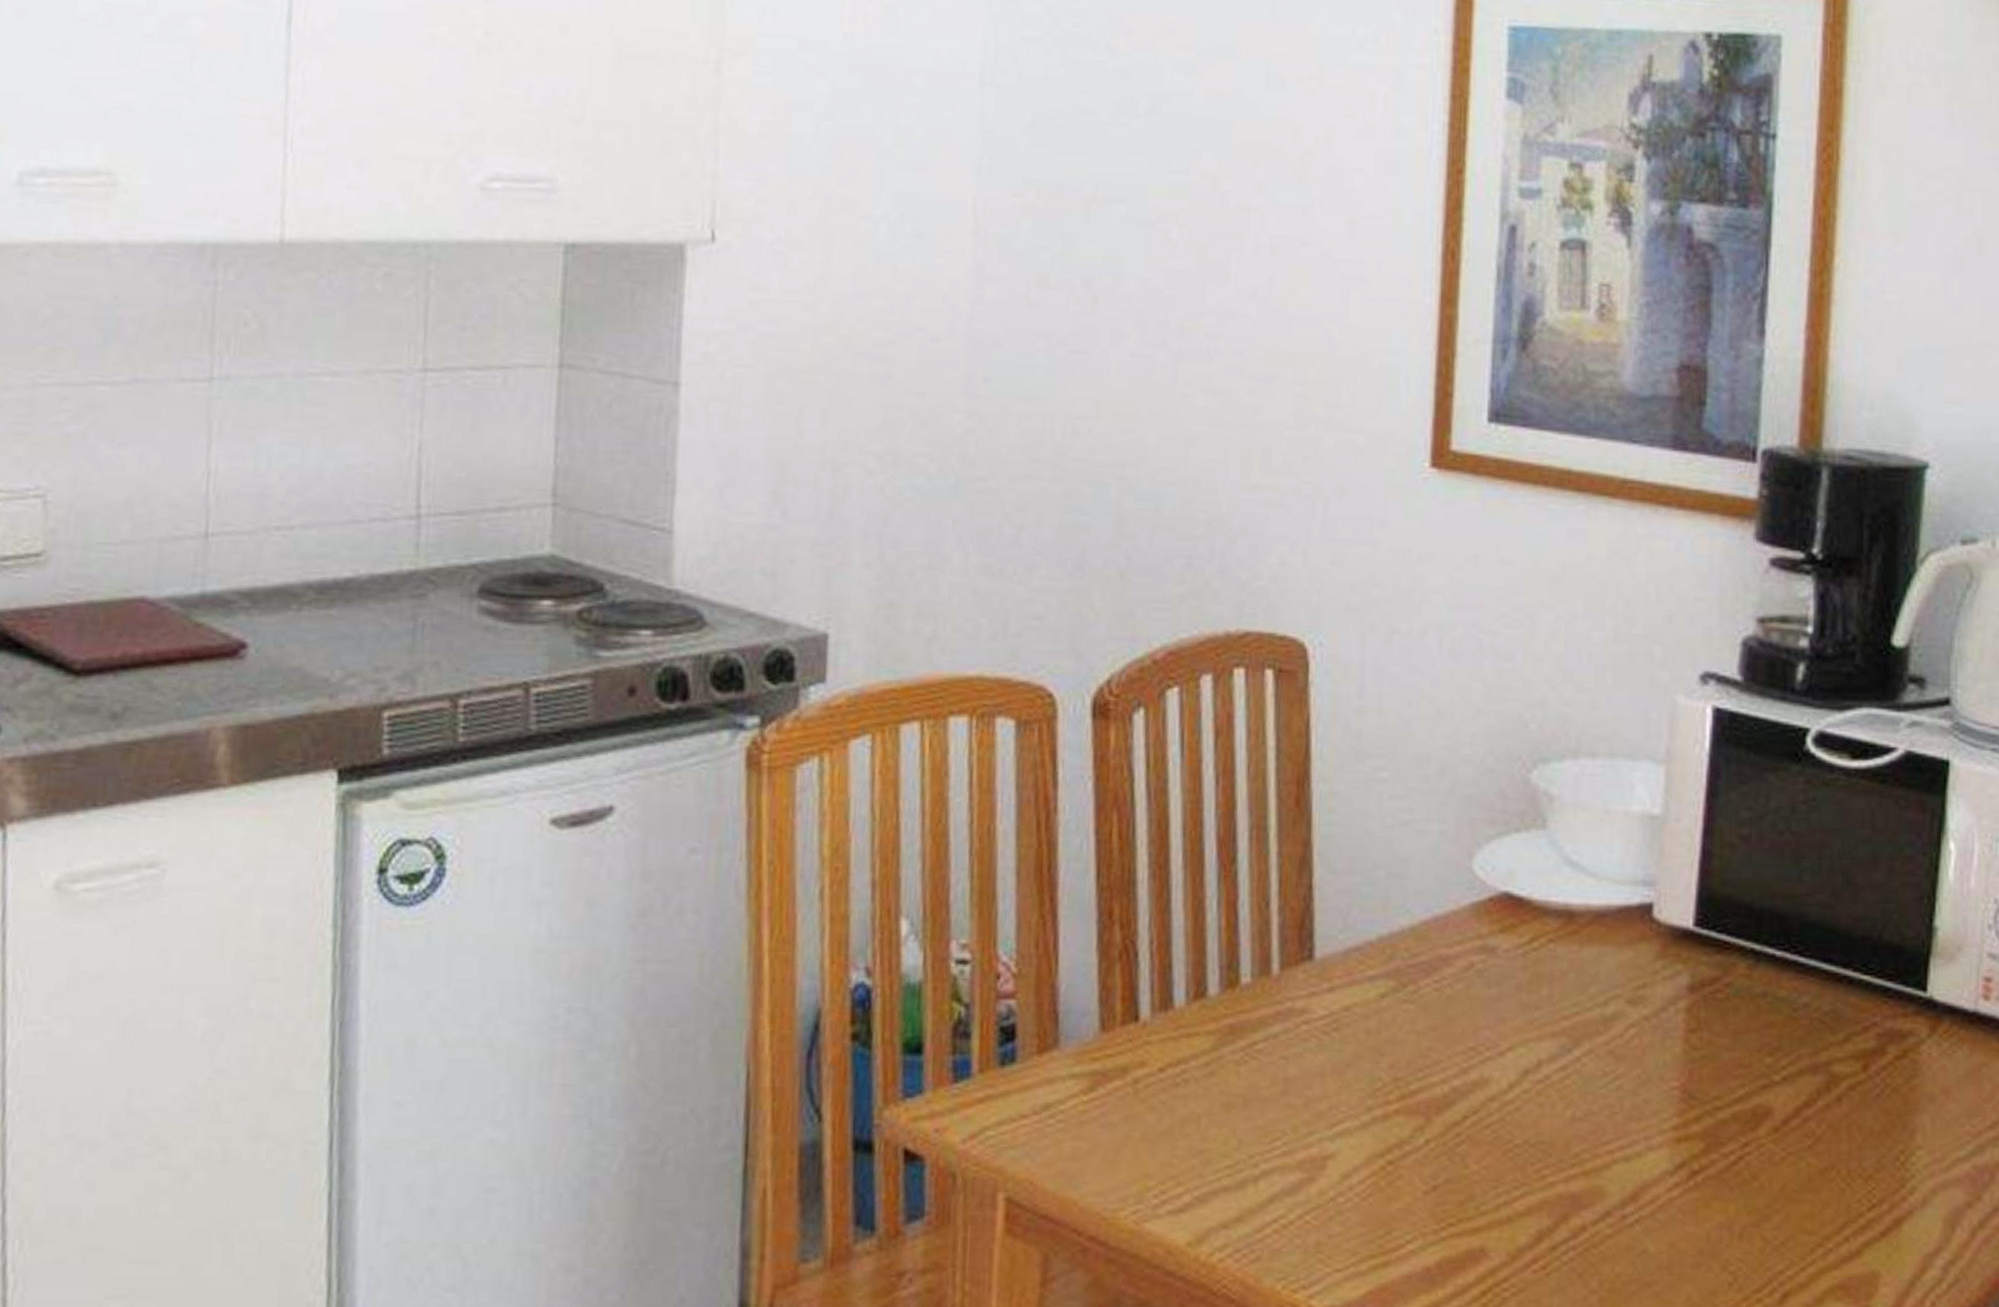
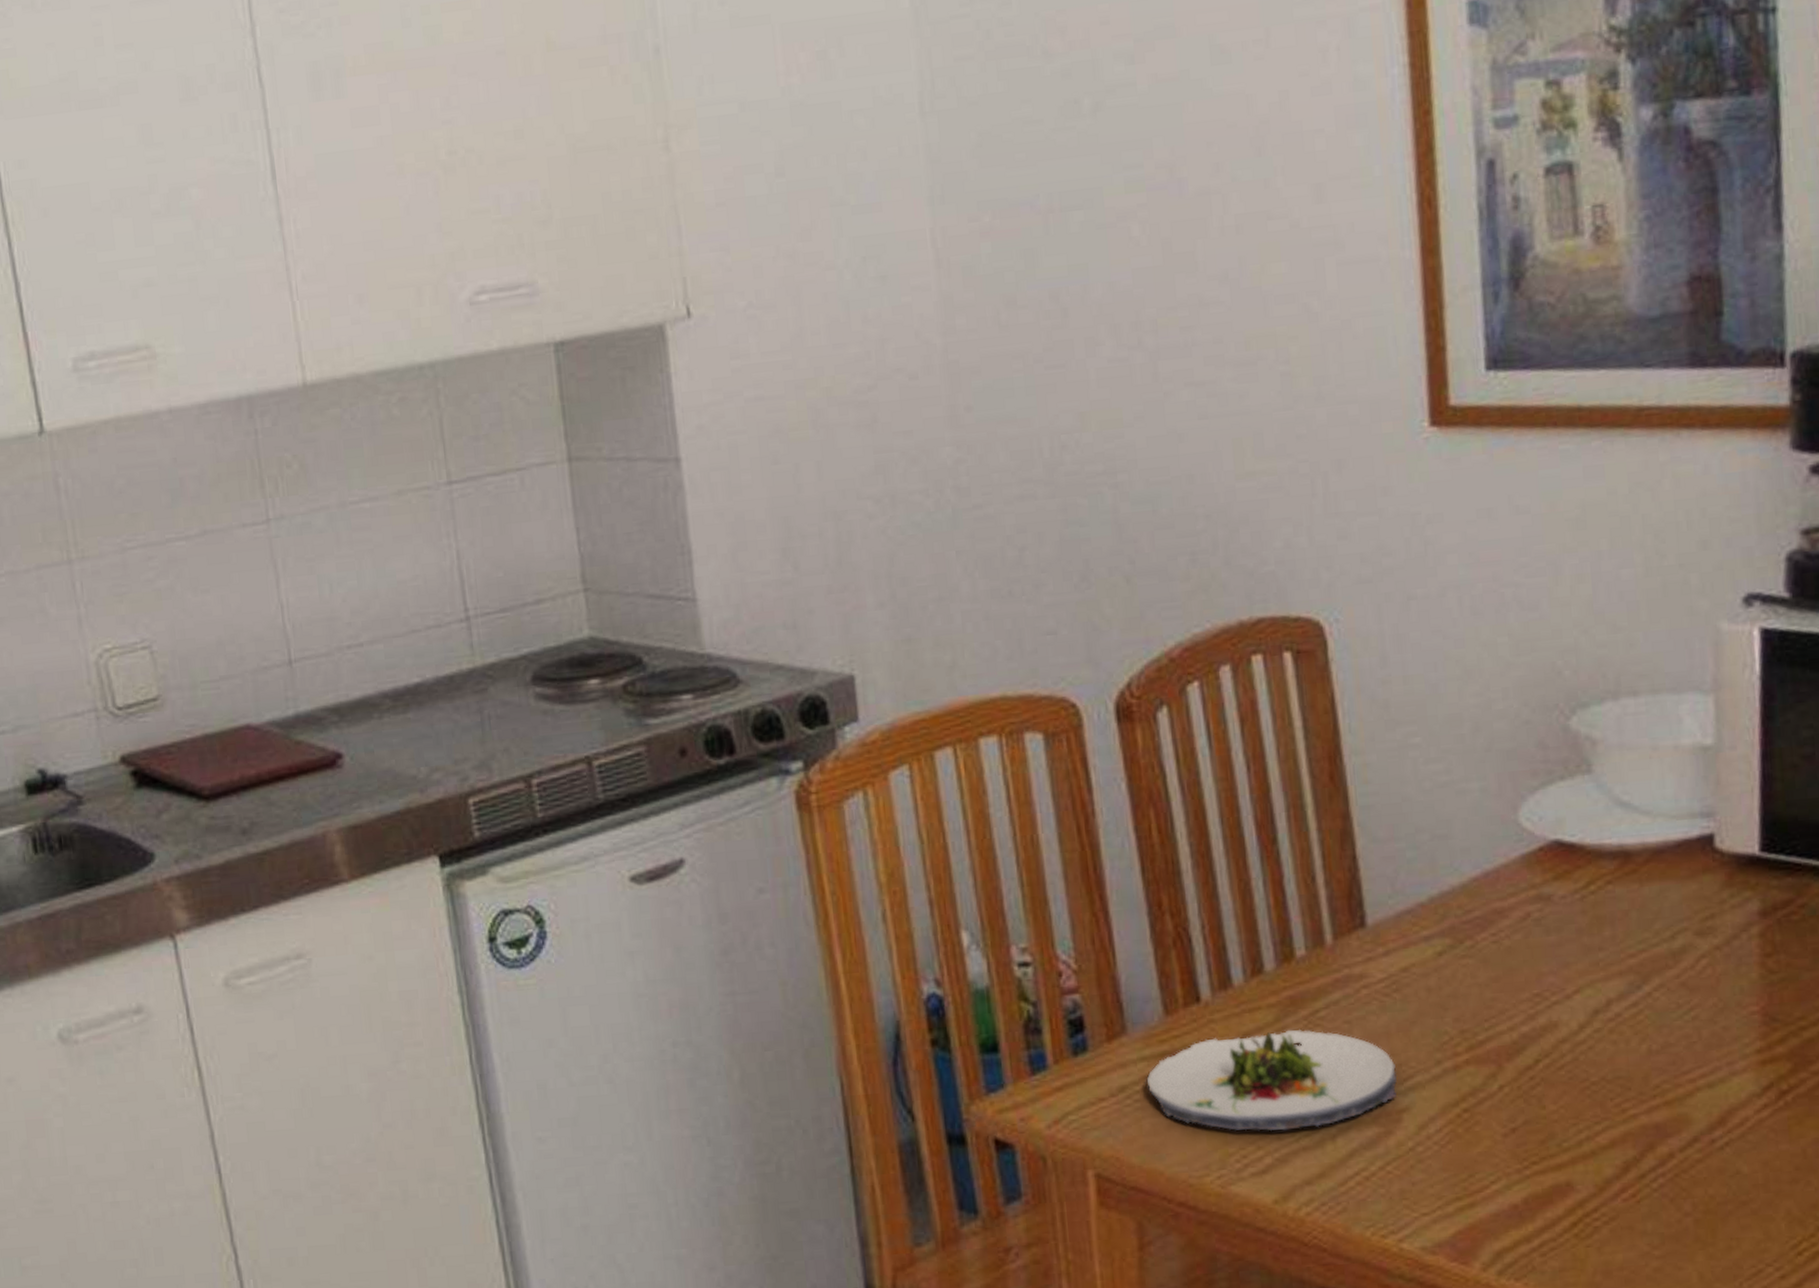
salad plate: none [1073,1060,1327,1168] -> present [1147,1029,1398,1131]

